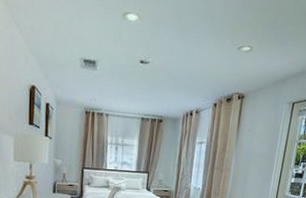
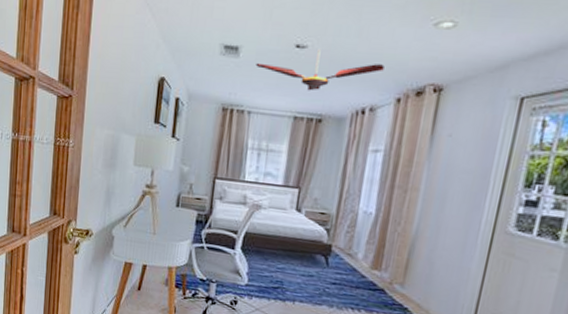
ceiling fan: none [110,65,205,98] -> present [256,49,385,91]

